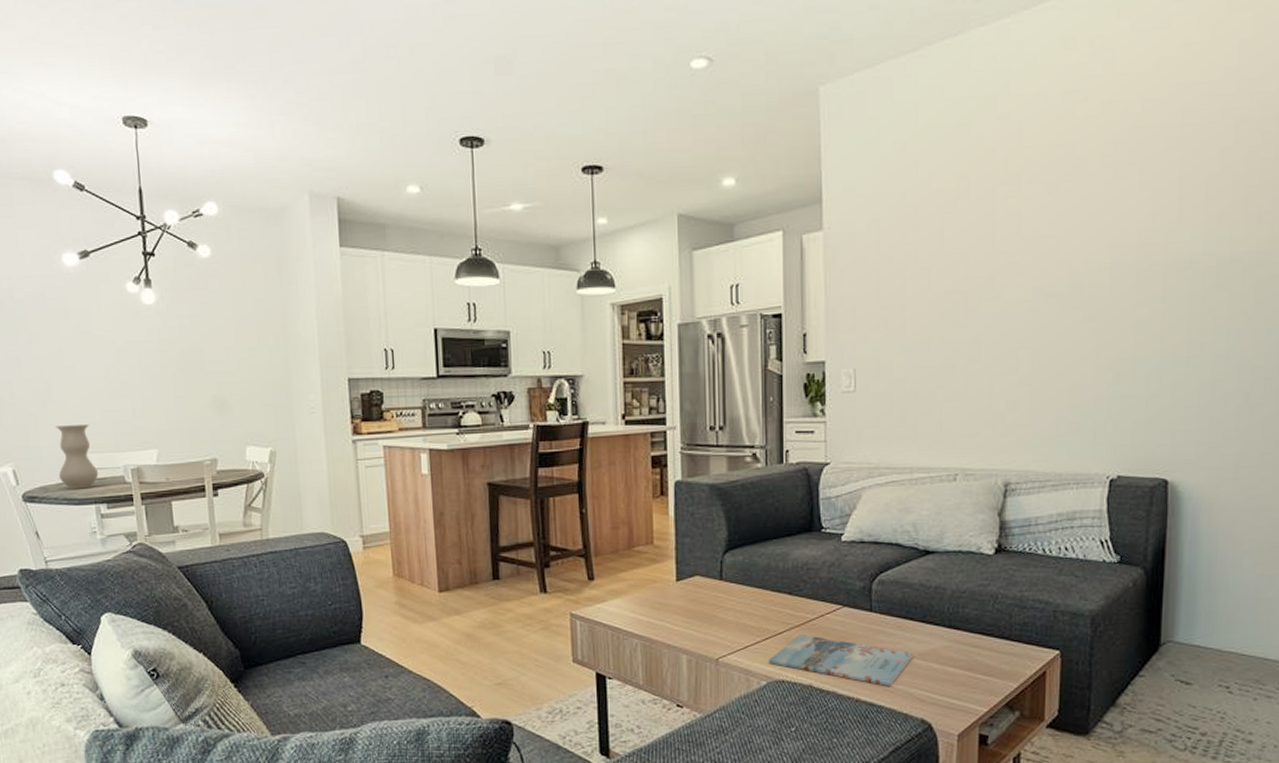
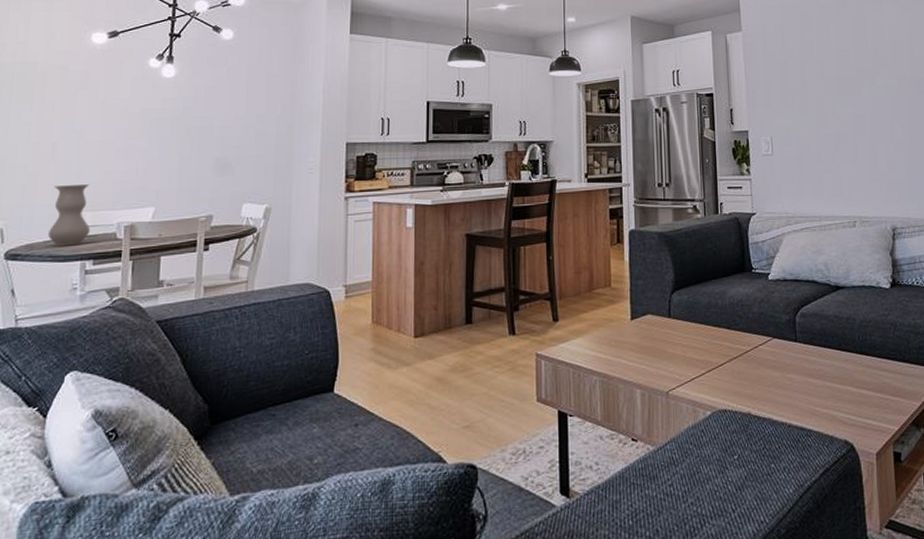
magazine: present [769,635,914,687] -> none [713,365,834,411]

